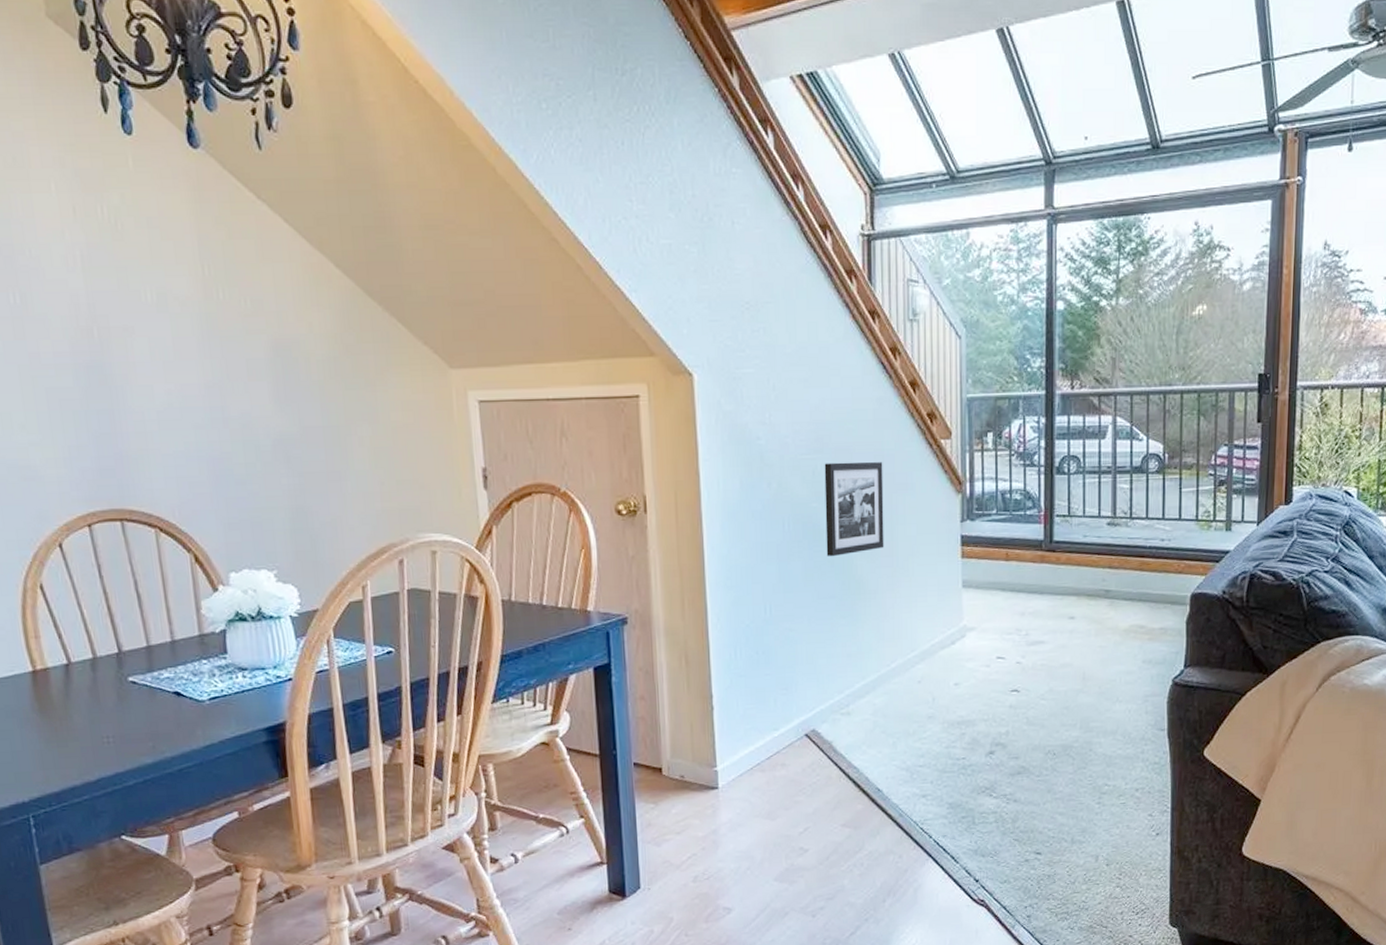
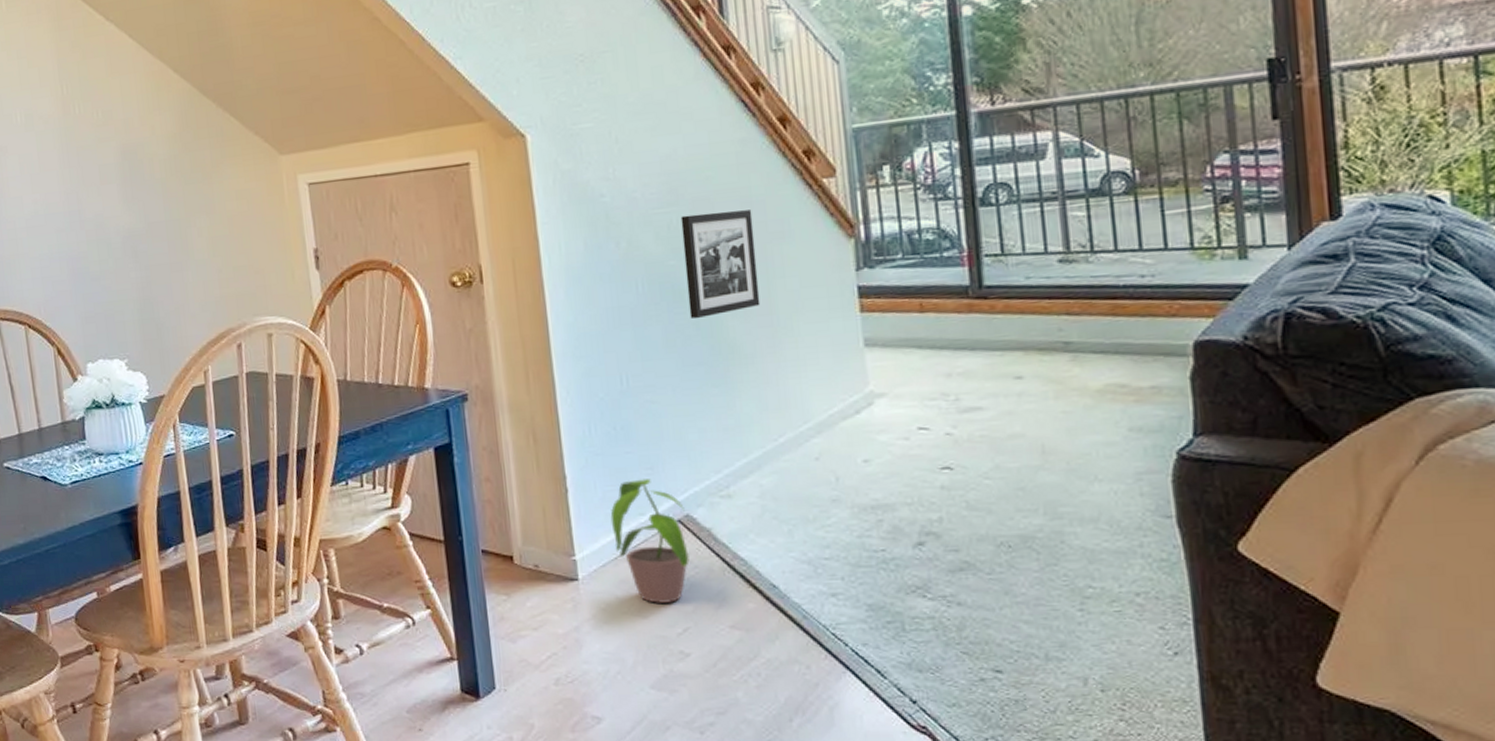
potted plant: none [749,698,816,807] -> present [610,479,692,603]

